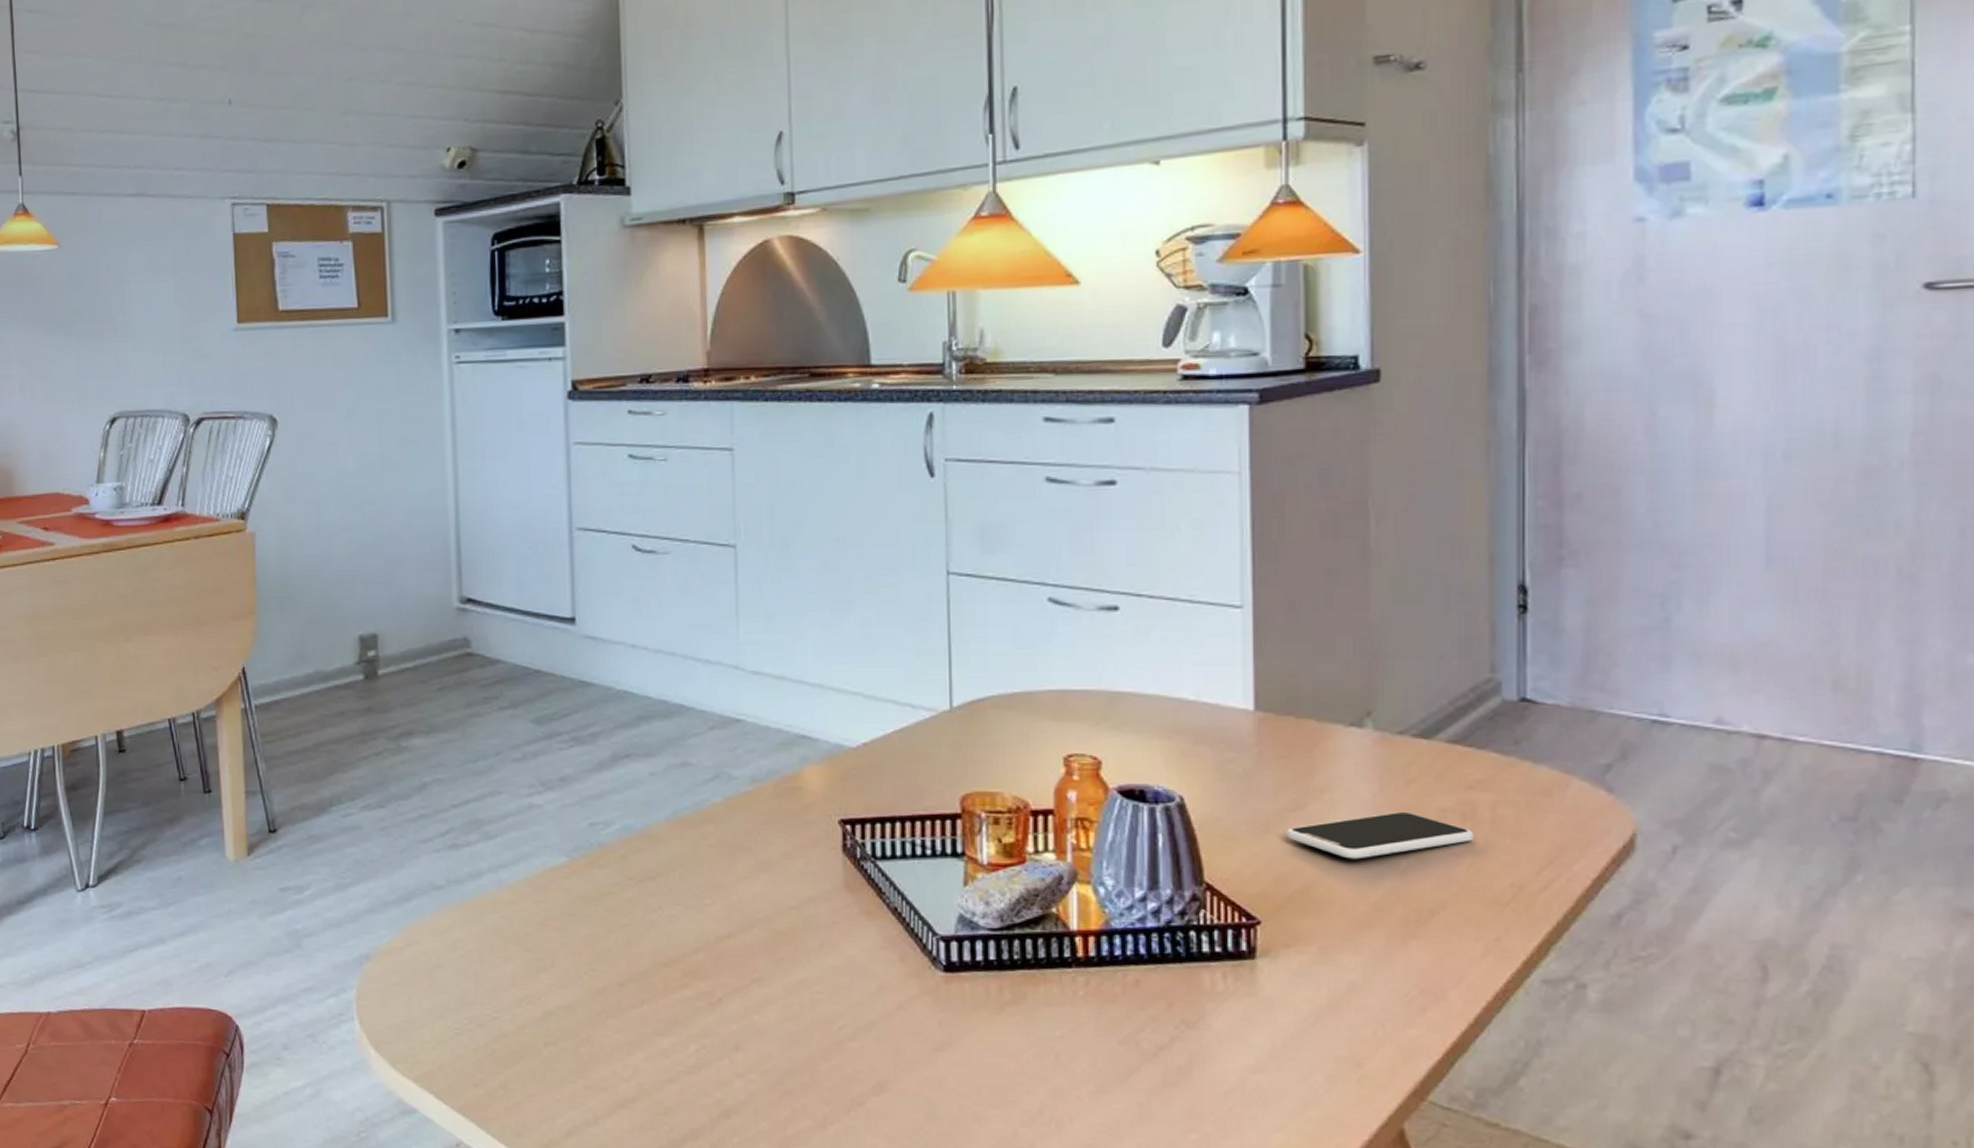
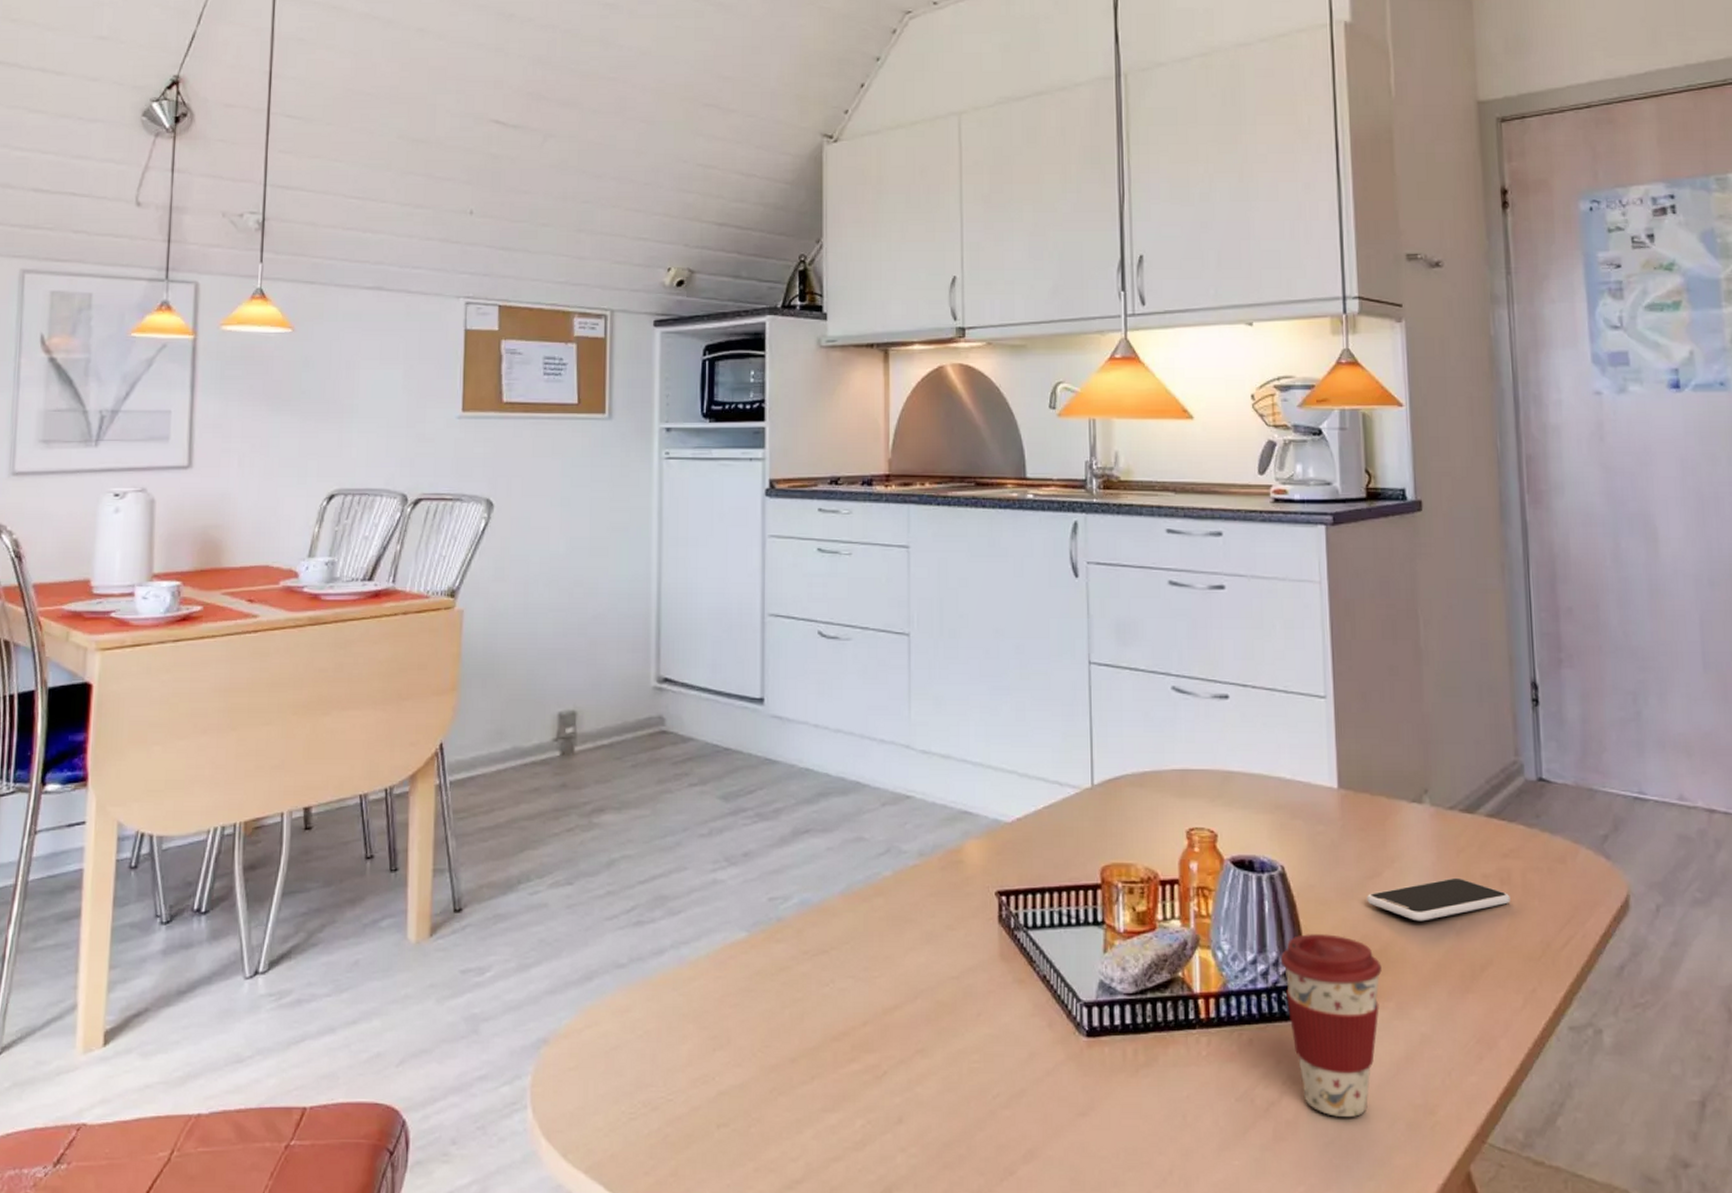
coffee cup: none [1175,871,1302,1066] -> present [1280,934,1382,1117]

